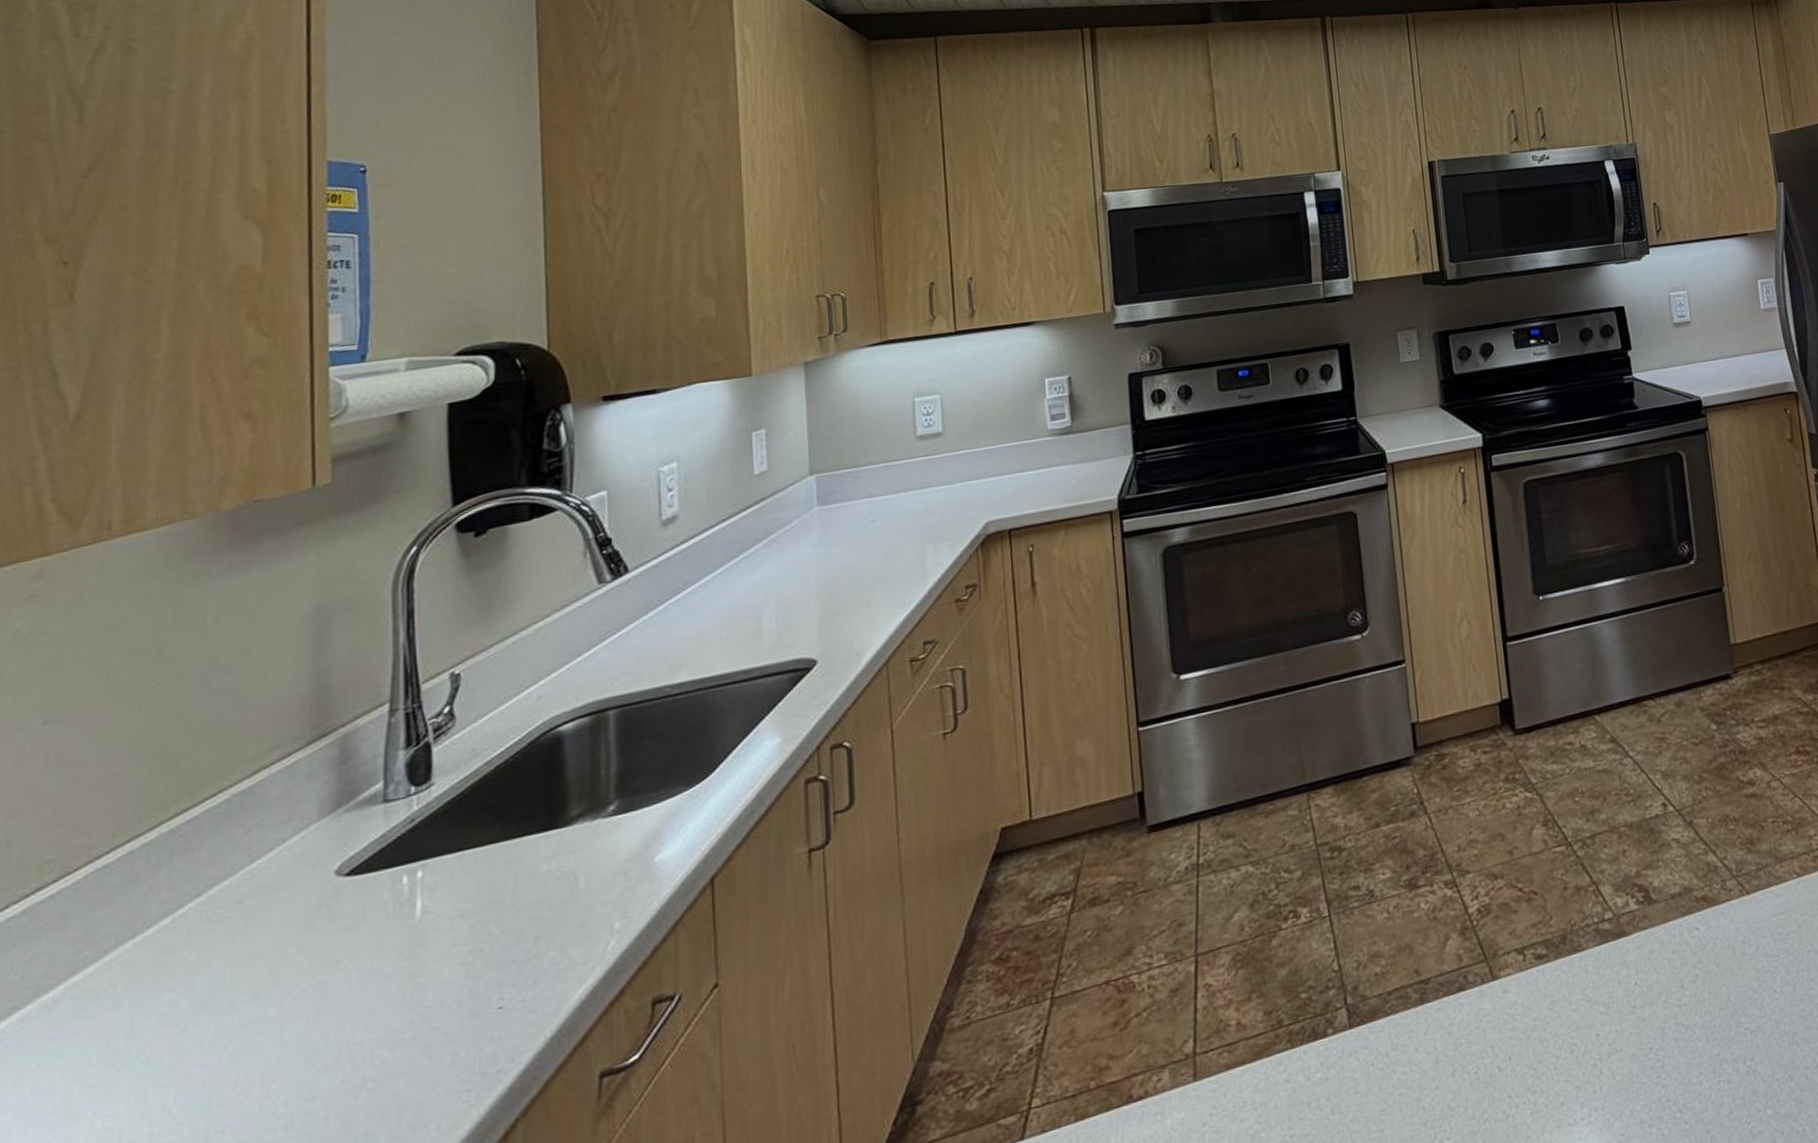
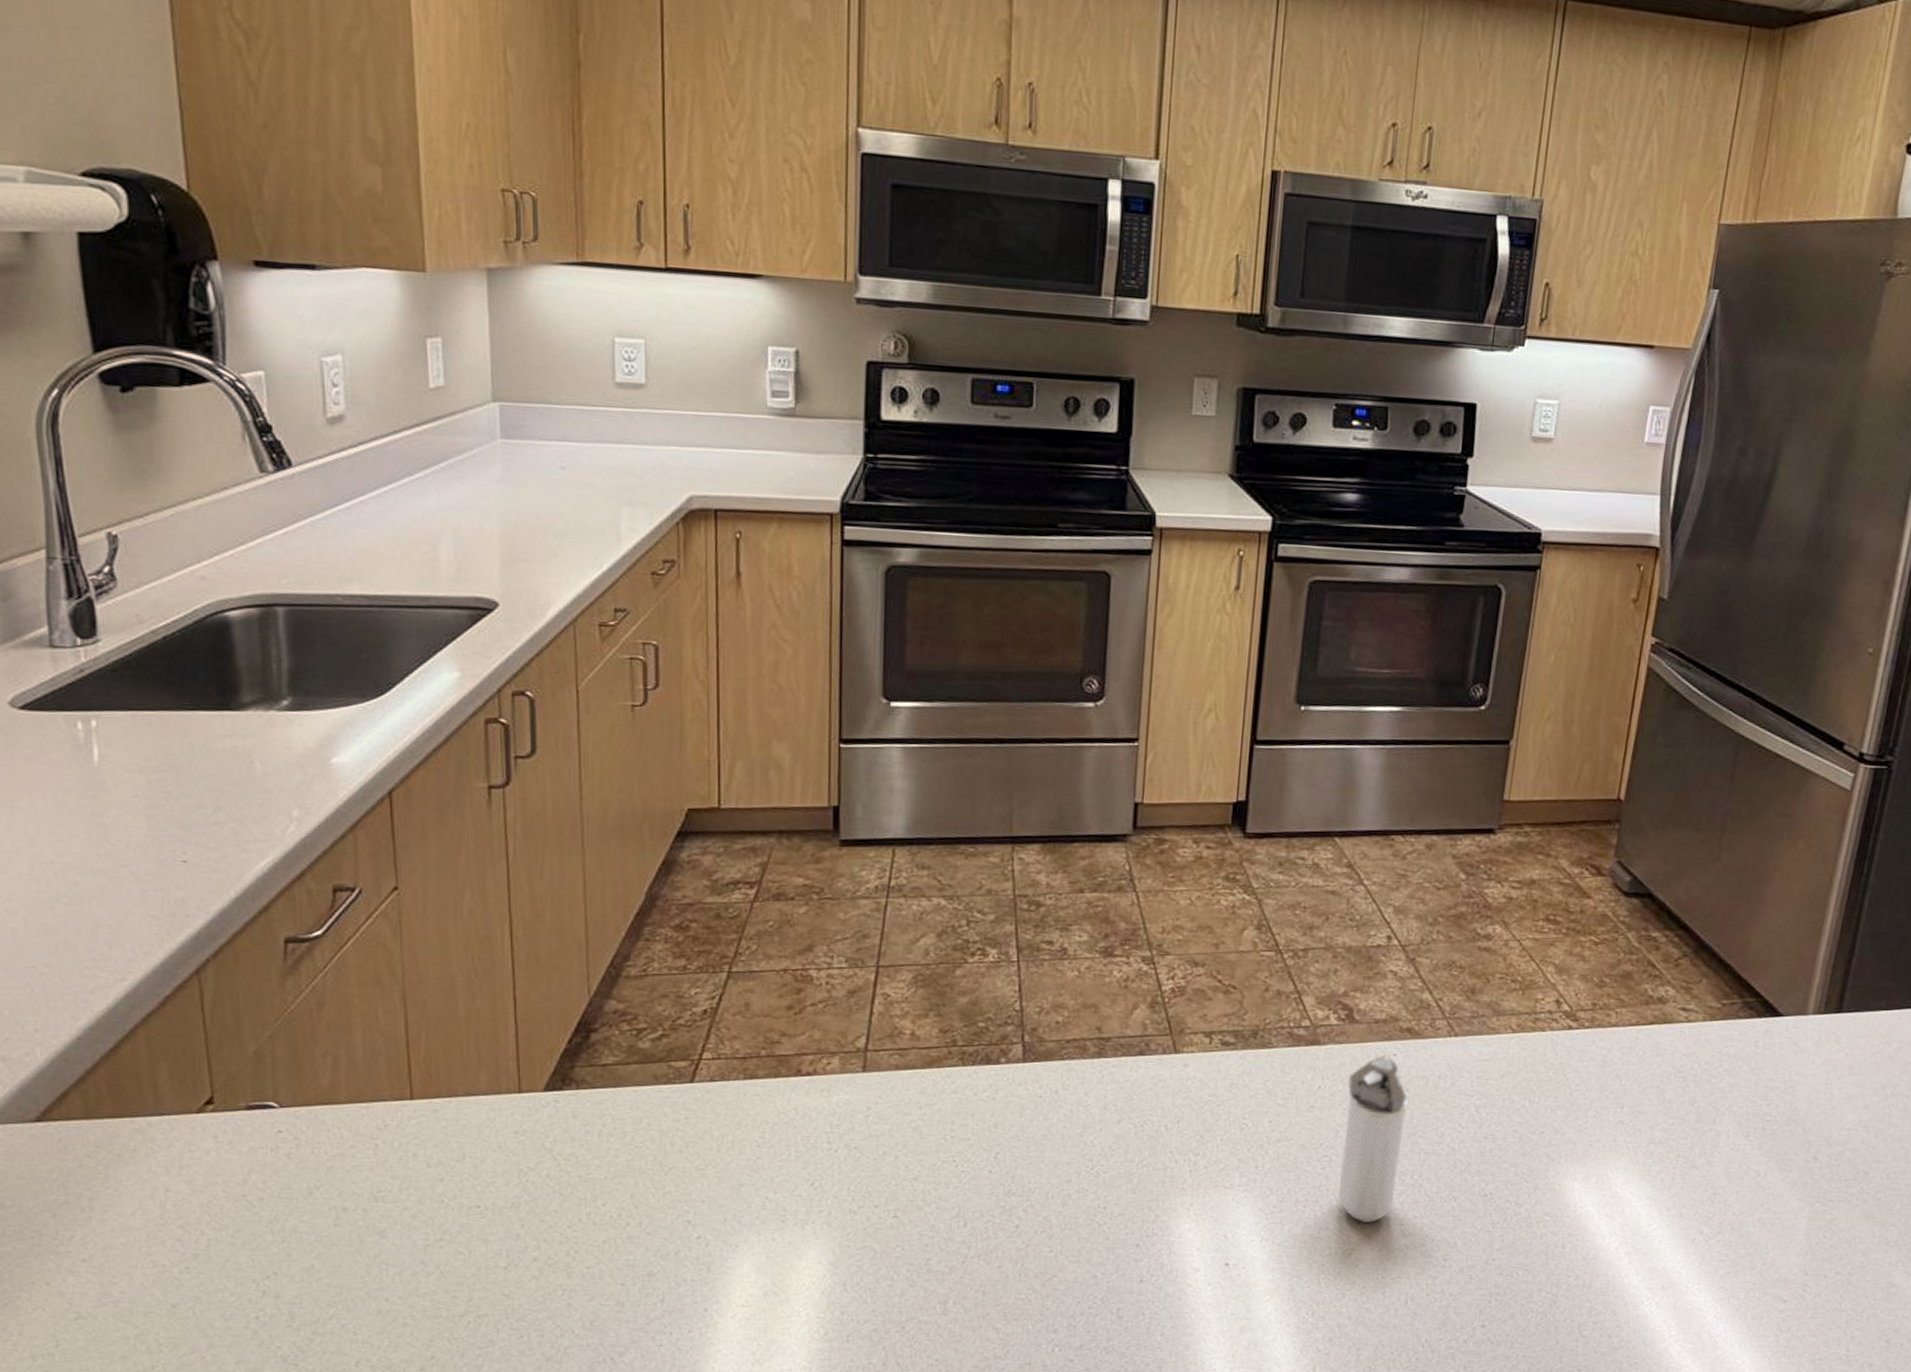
shaker: none [1660,931,1735,1131] -> present [1337,1055,1409,1223]

